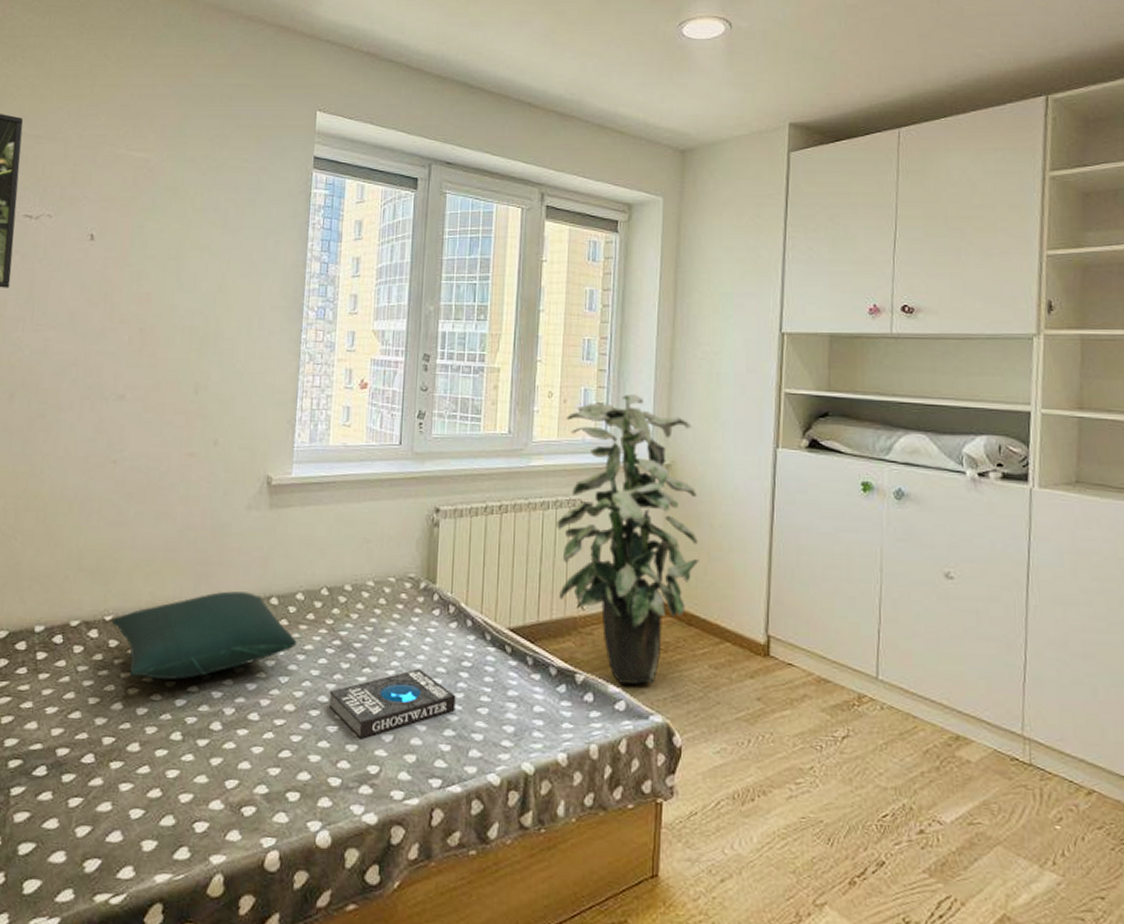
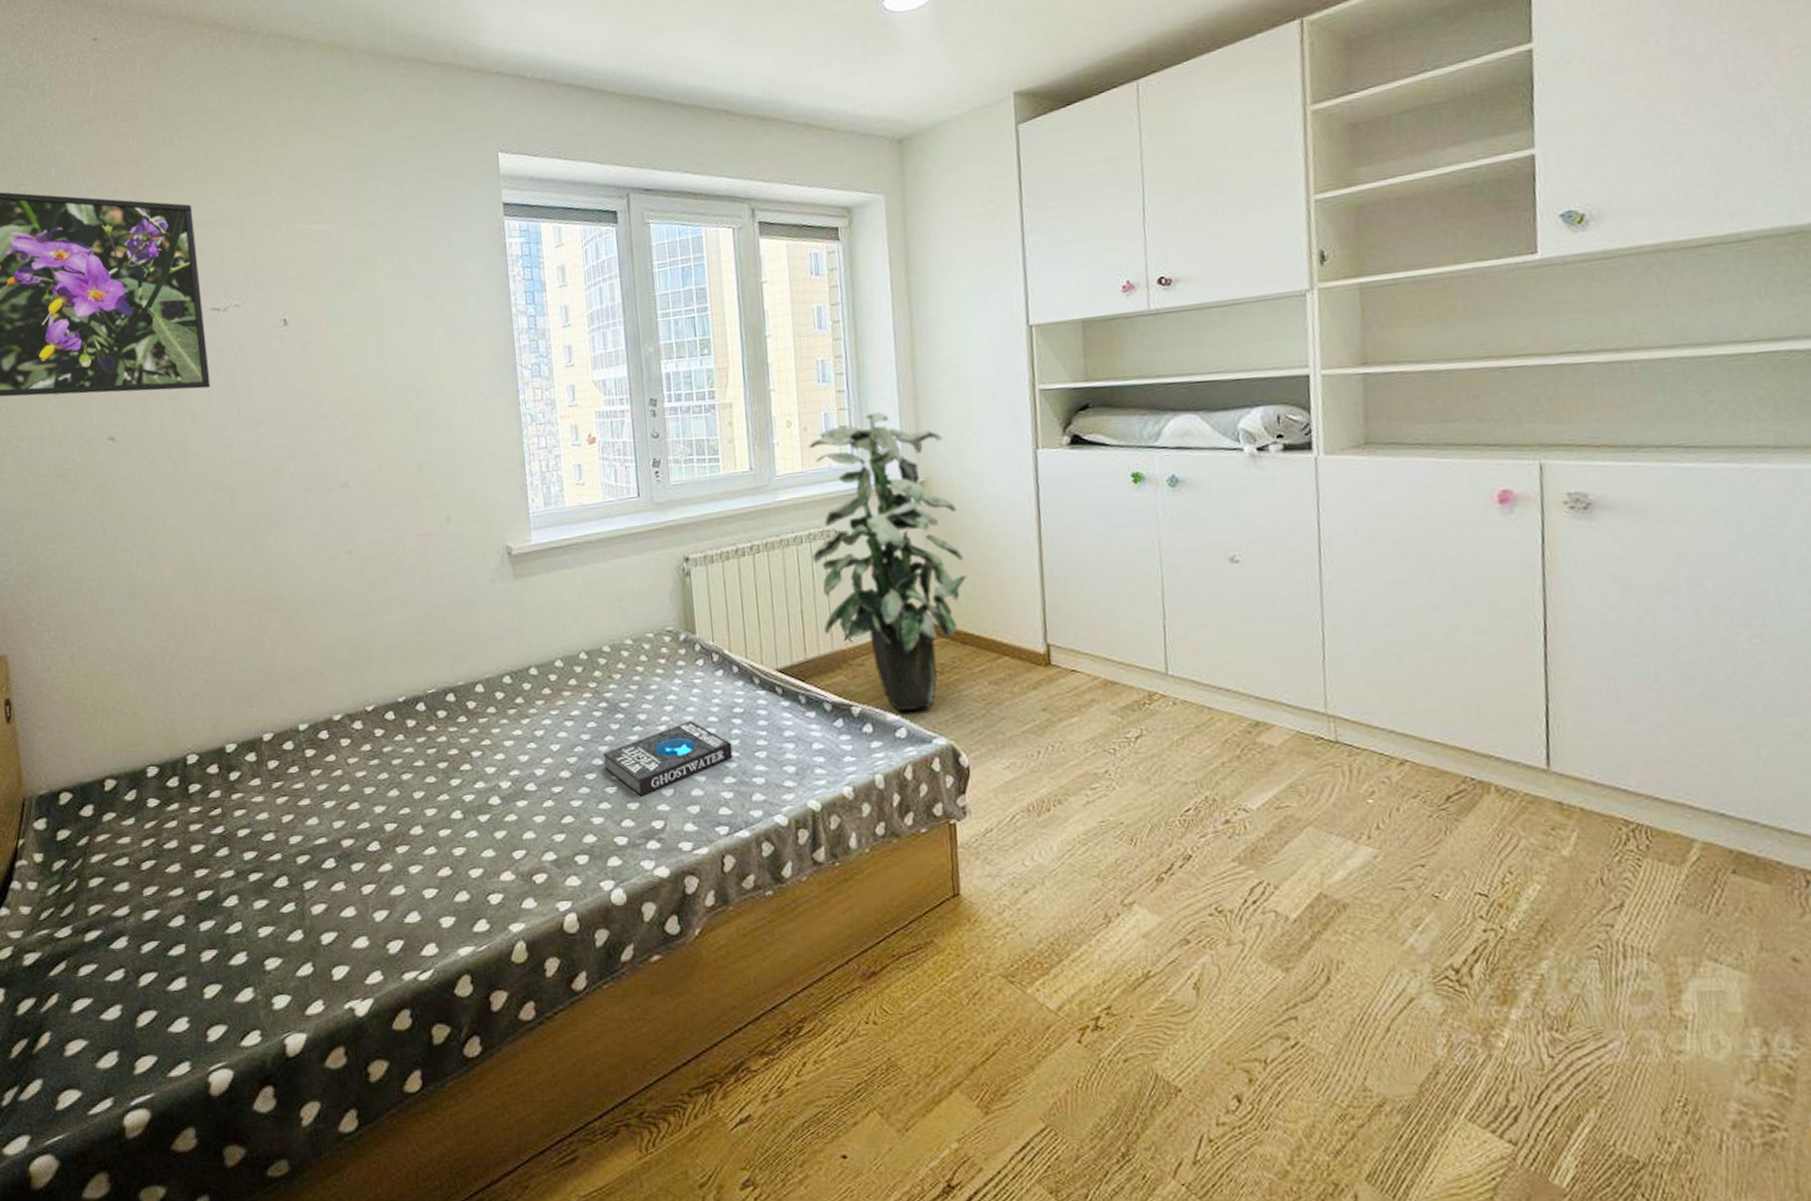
pillow: present [111,591,297,680] -> none [373,665,563,763]

